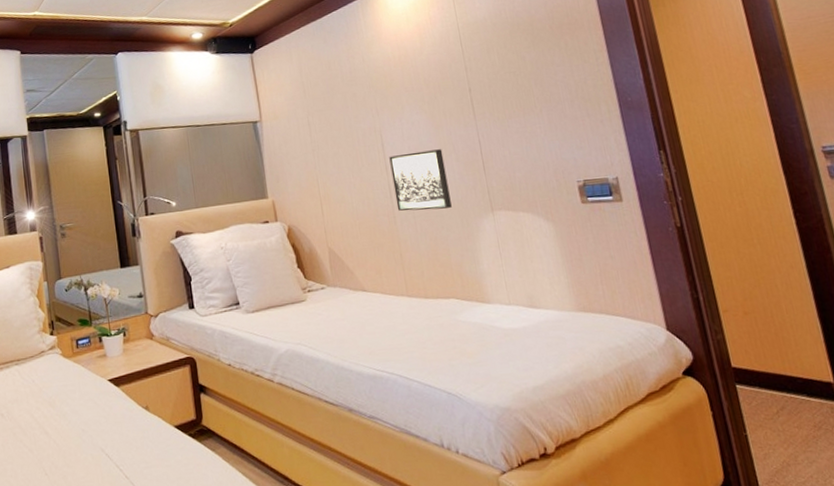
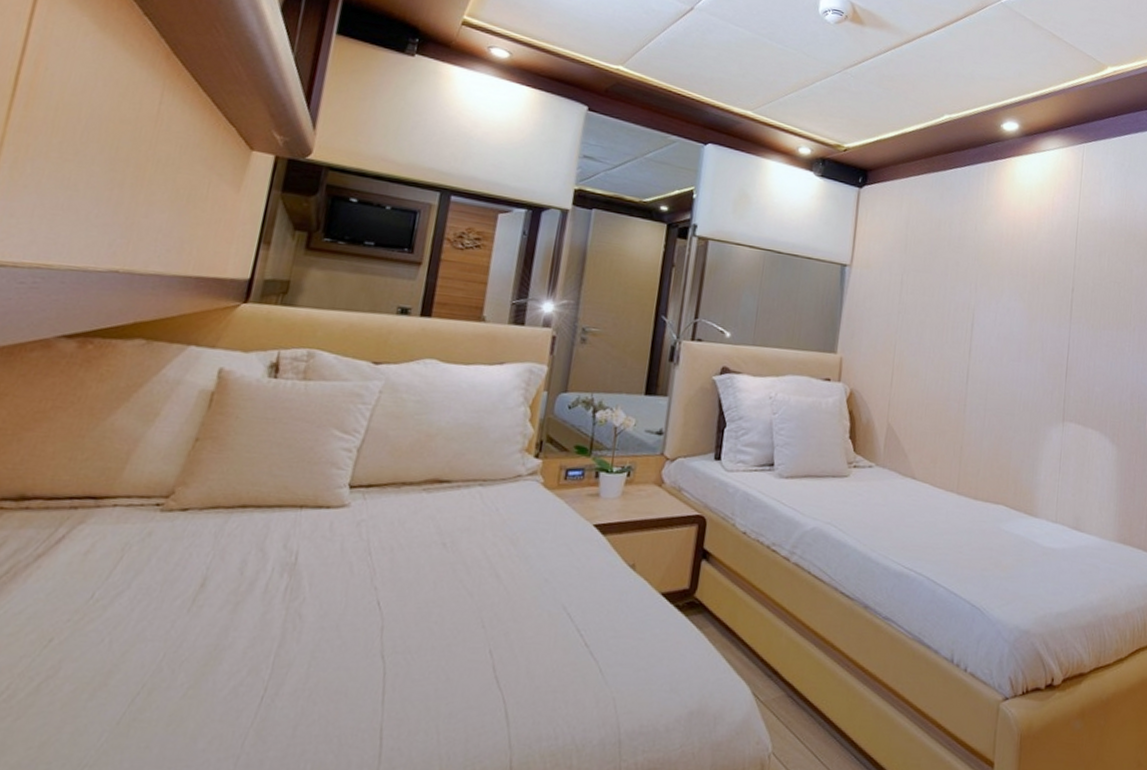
wall art: present [389,149,452,211] -> none [970,339,1031,408]

